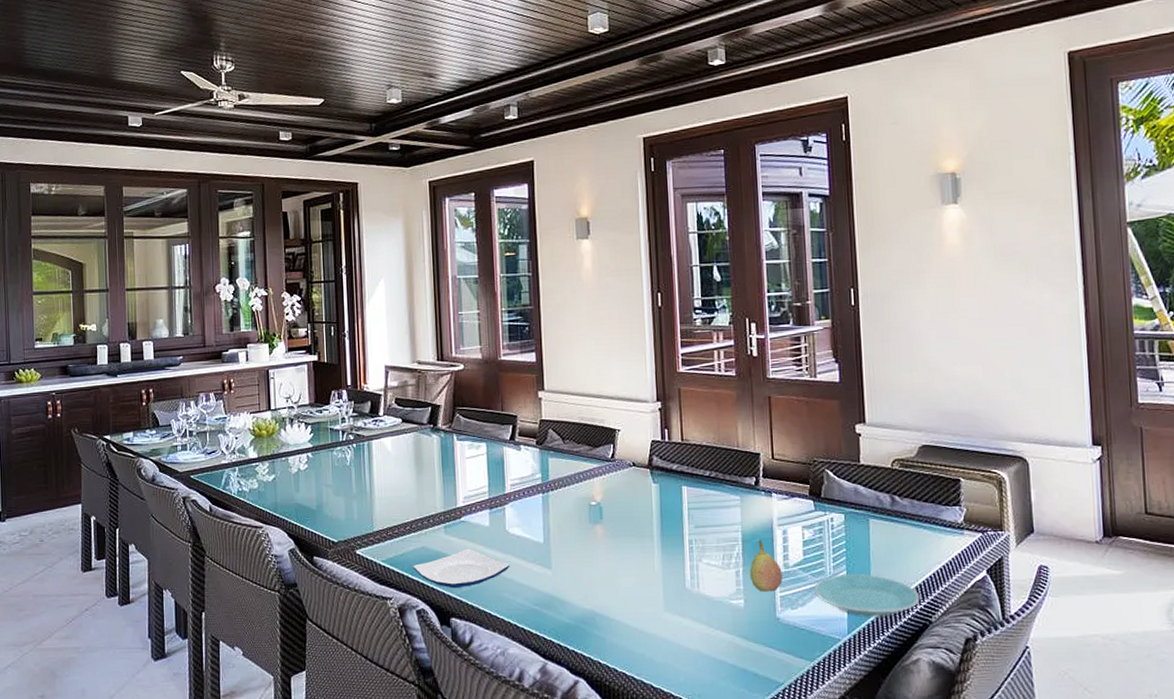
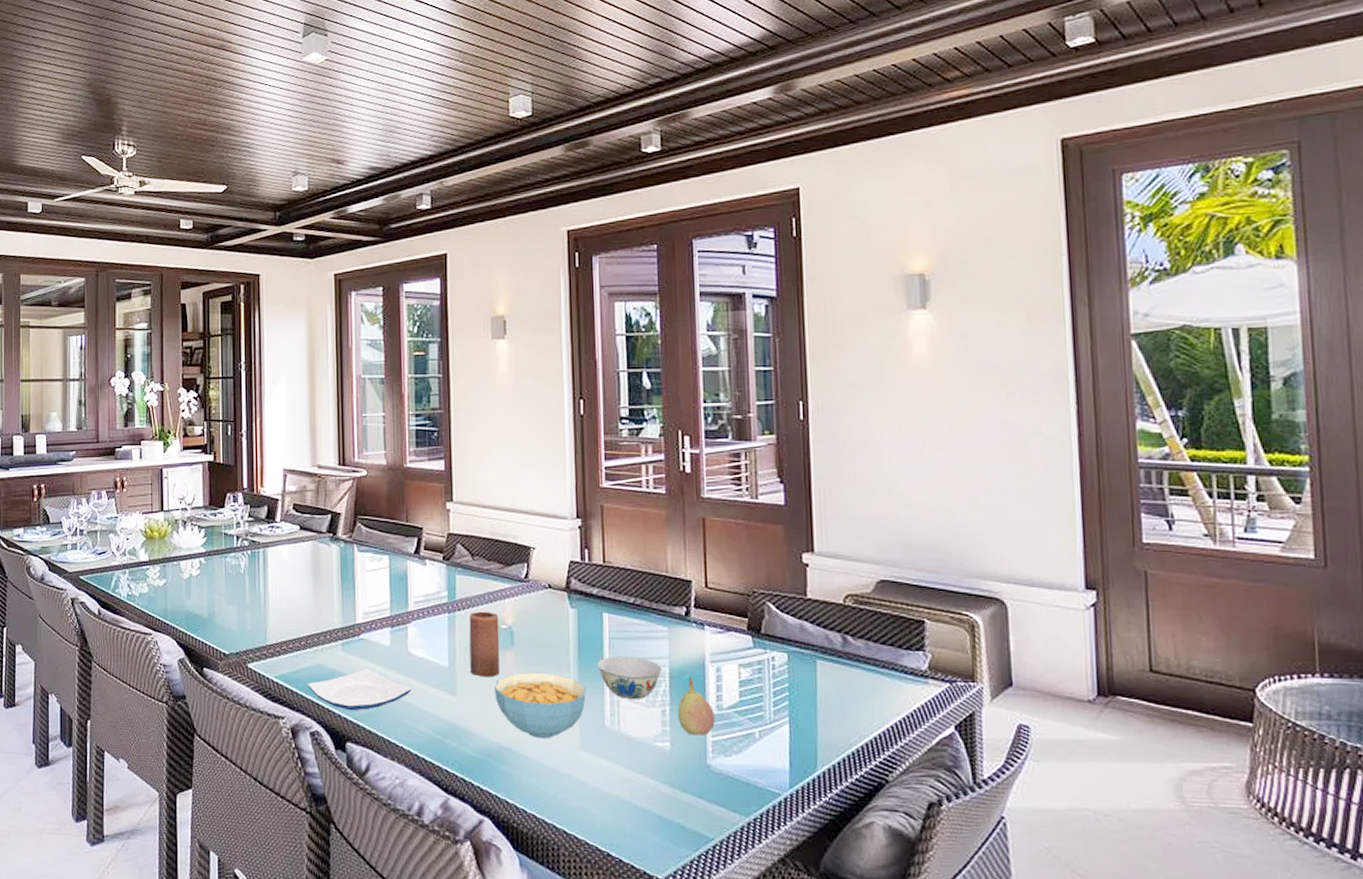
candle: none [561,490,590,550] -> present [469,611,500,677]
cereal bowl: none [586,543,669,604] -> present [494,672,586,739]
bowl: none [677,524,736,563] -> present [596,656,662,699]
plate: present [814,574,920,617] -> none [751,721,875,772]

